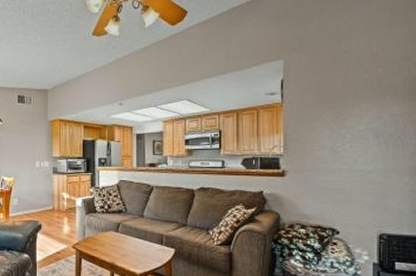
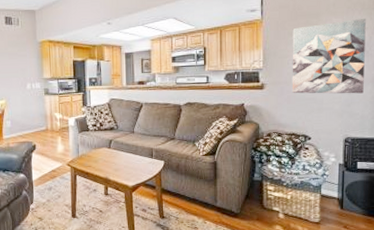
wall art: none [316,105,400,186] -> present [291,19,366,94]

